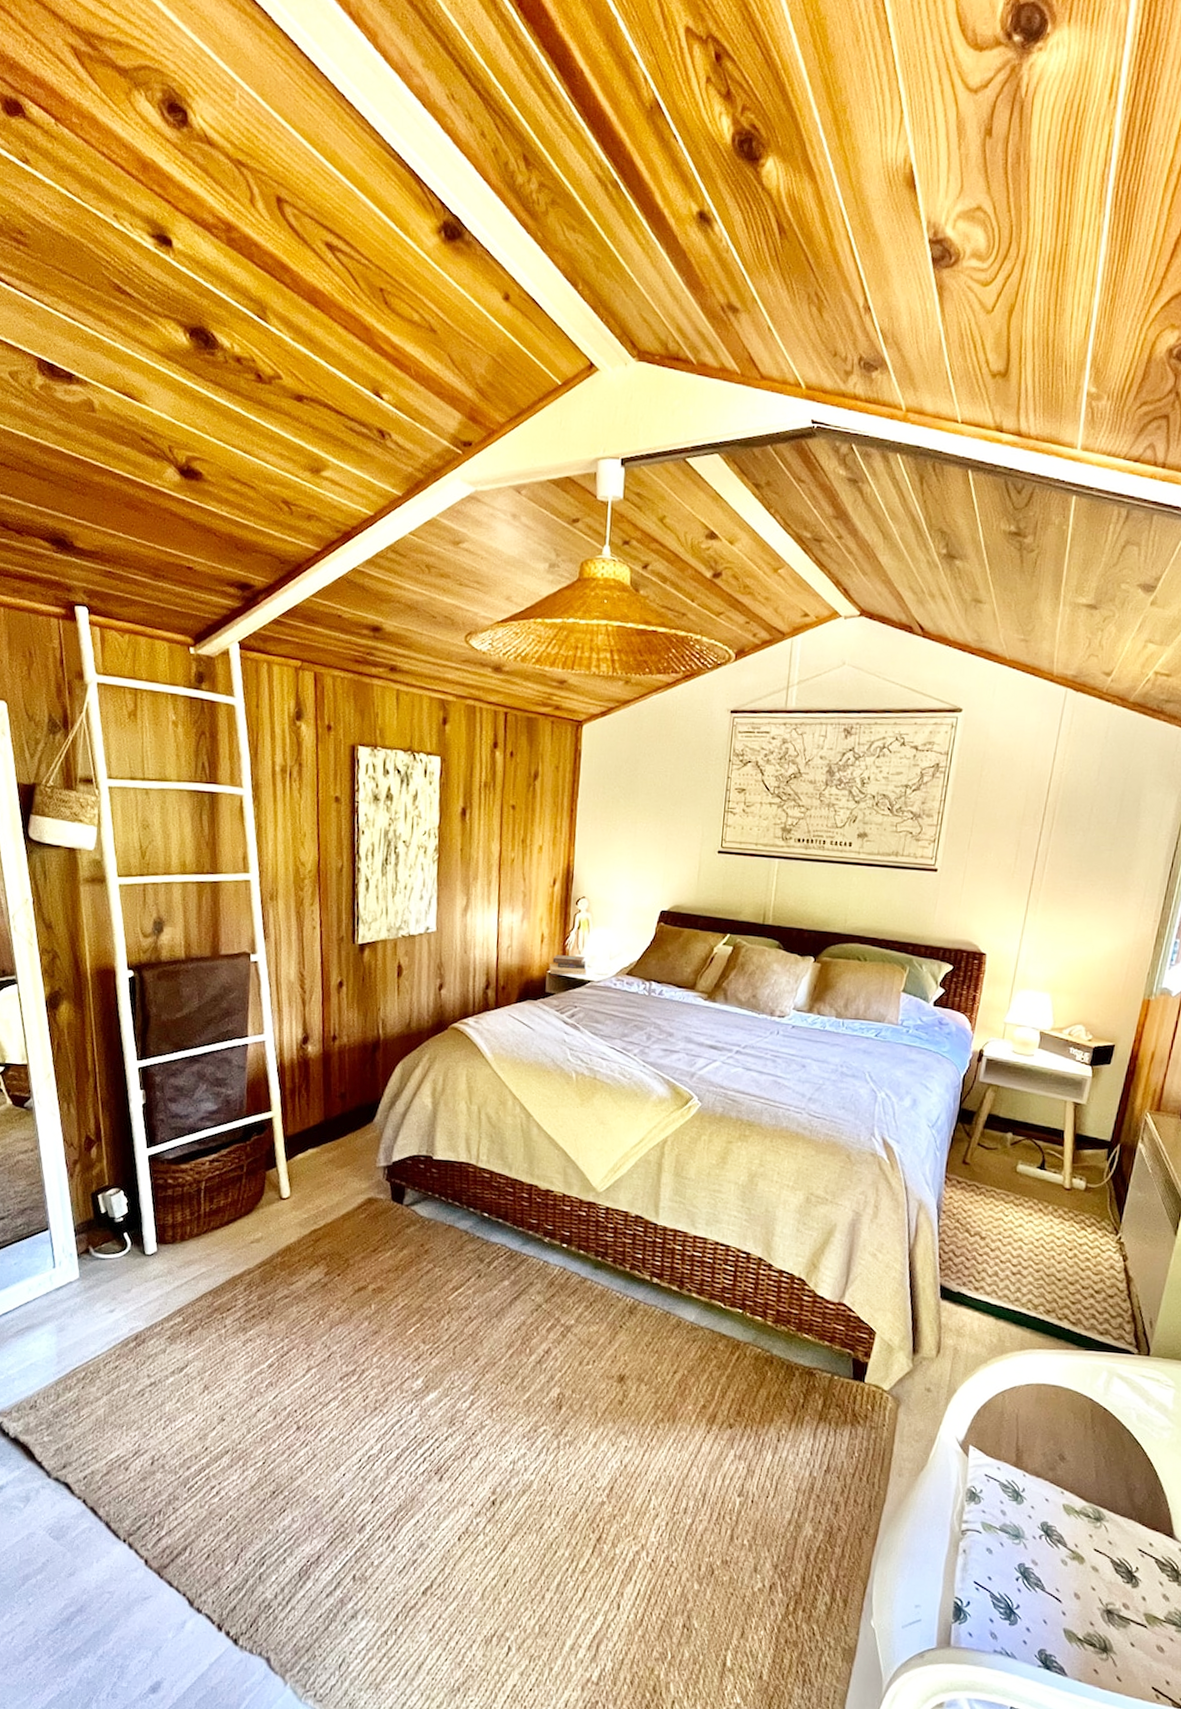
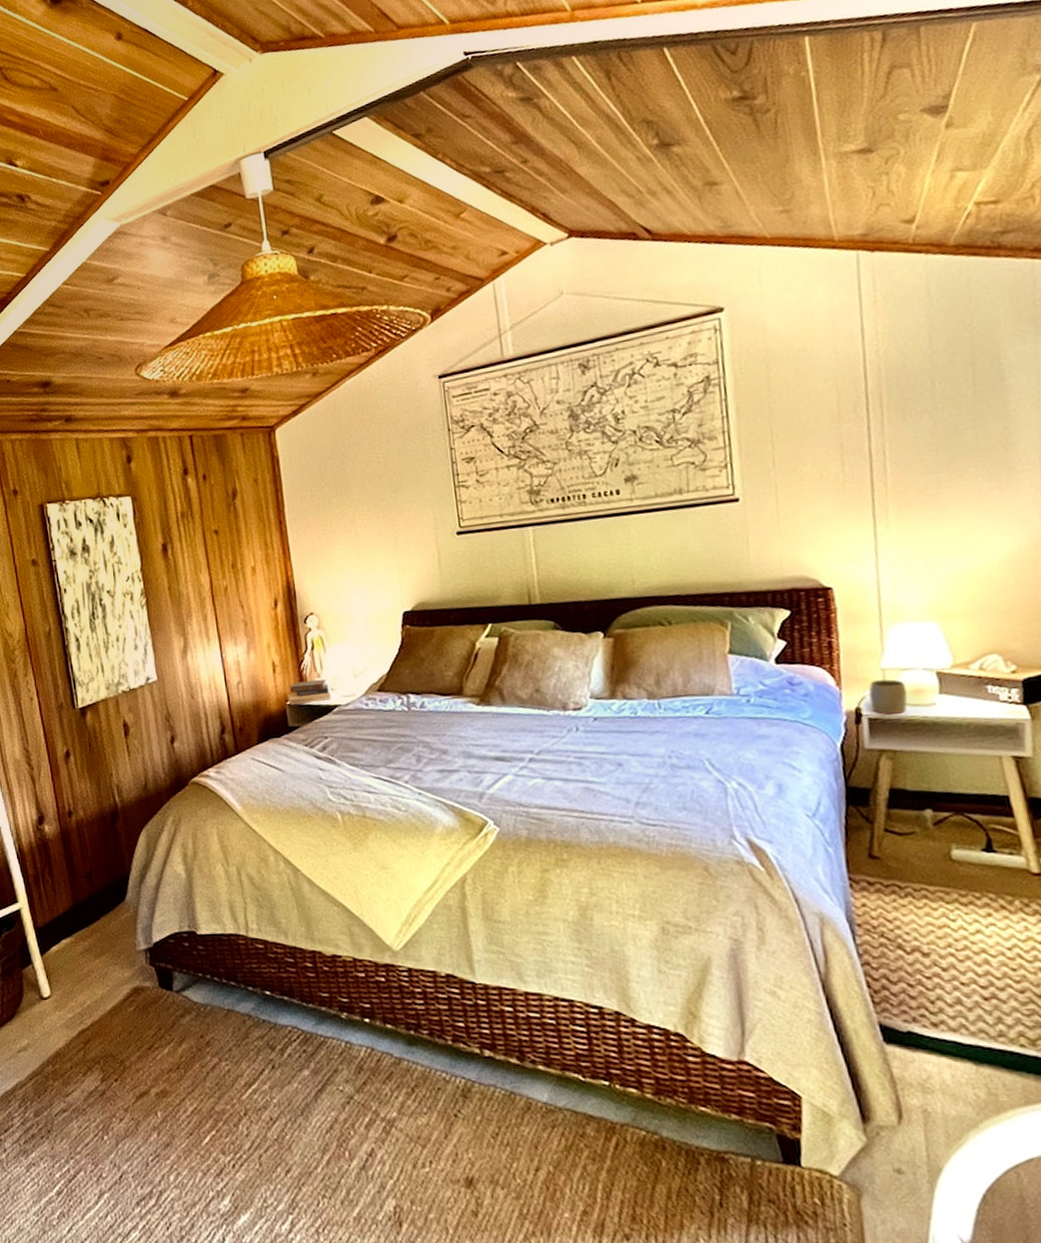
mug: none [990,1031,1018,1059] -> present [868,679,908,715]

